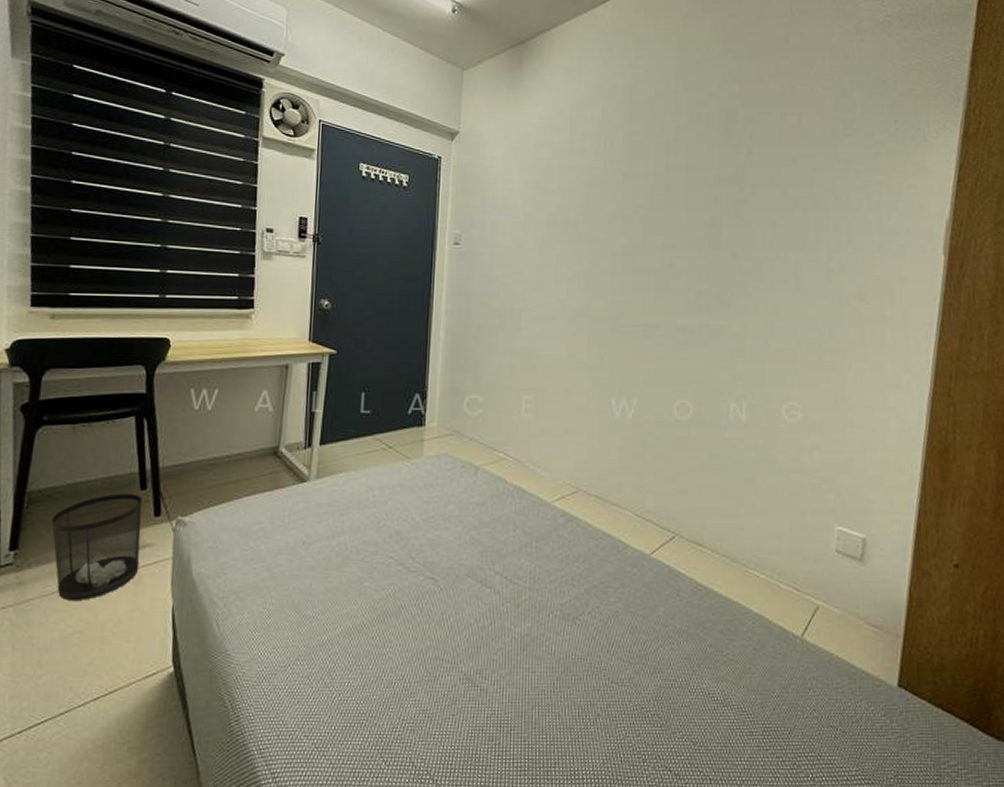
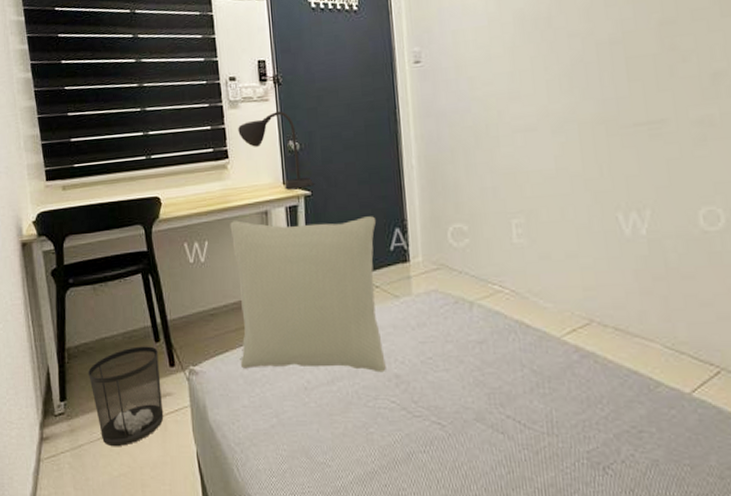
pillow: none [236,371,398,529] -> present [230,216,386,373]
desk lamp: none [268,269,342,347] -> present [238,111,315,190]

